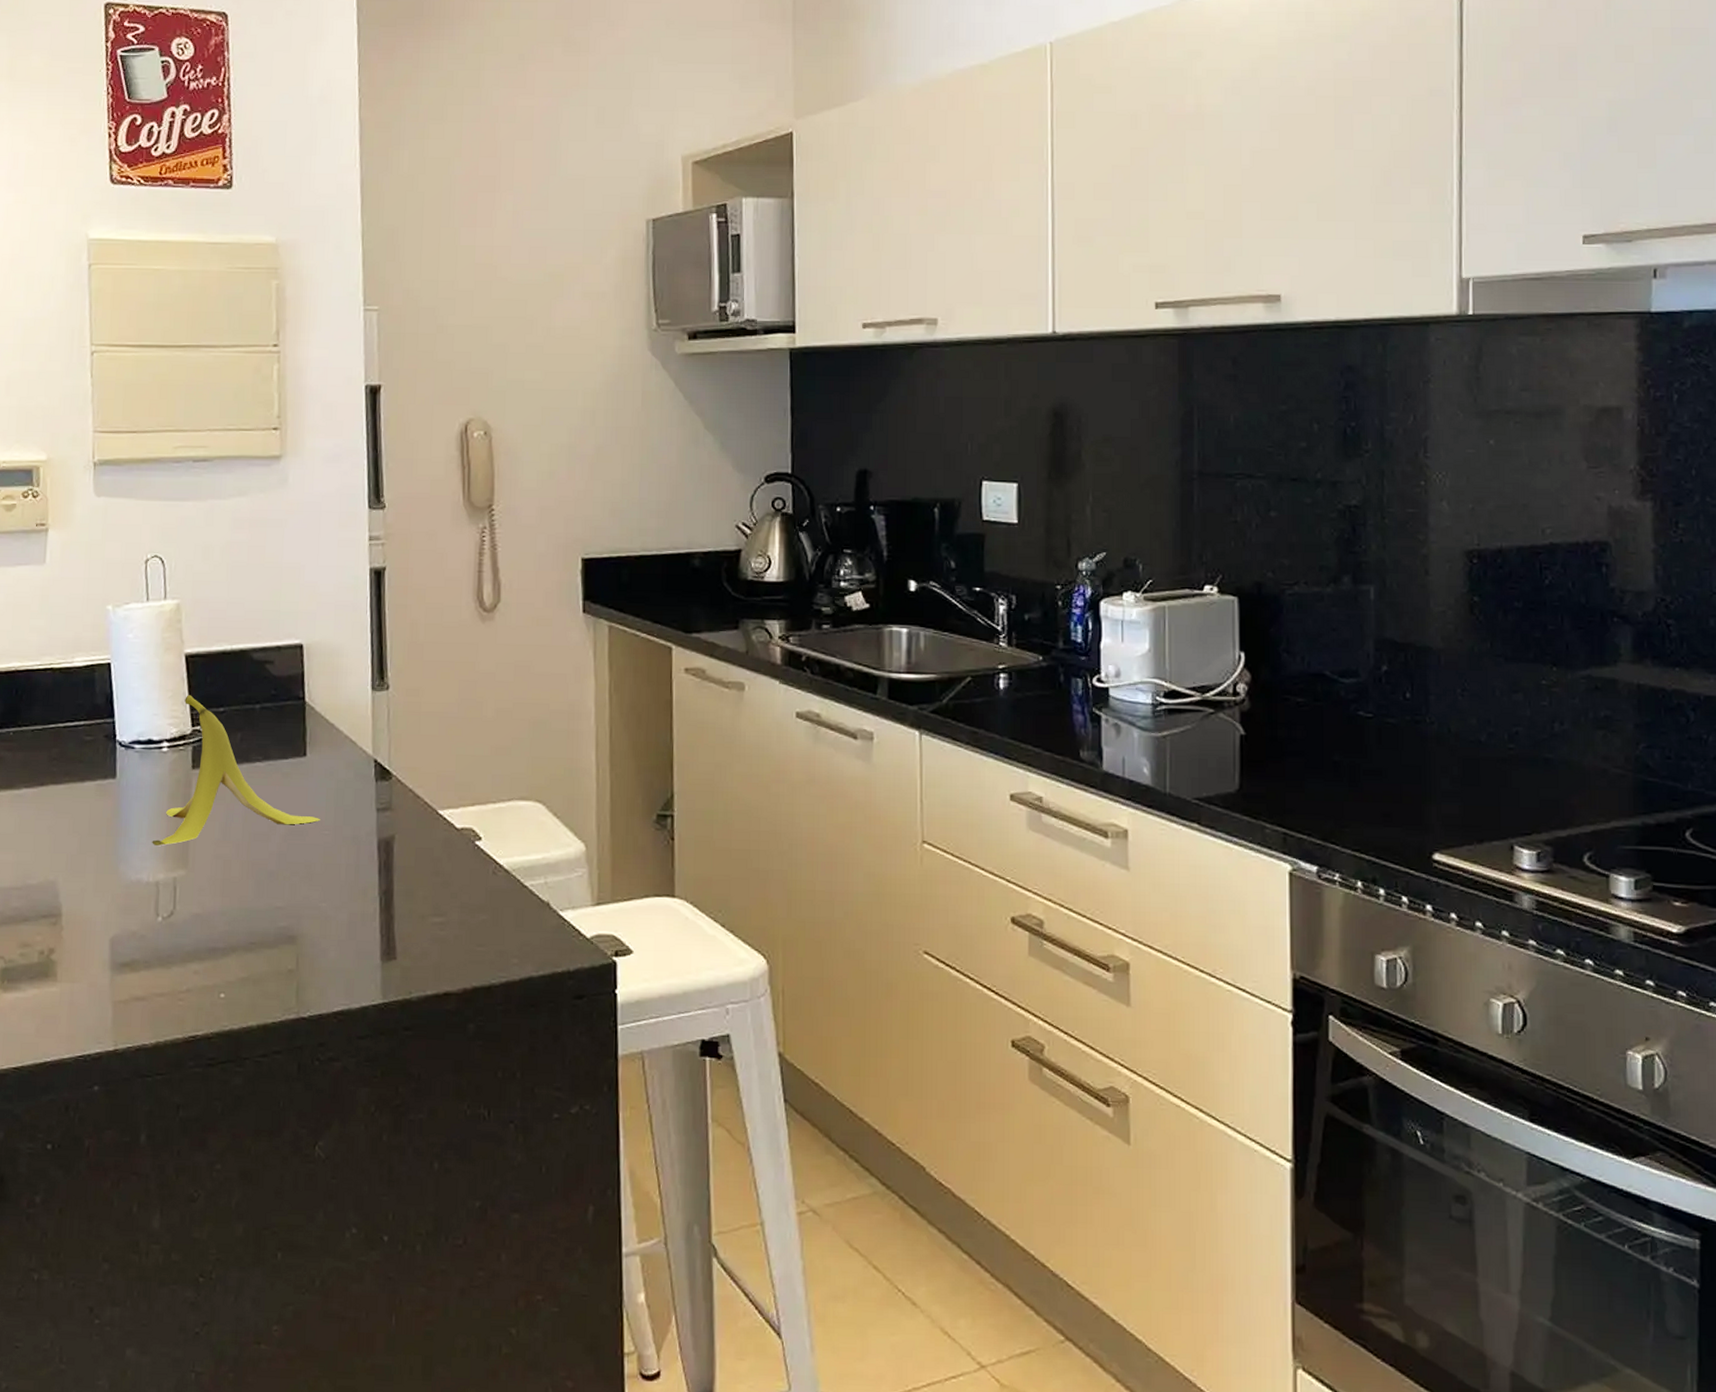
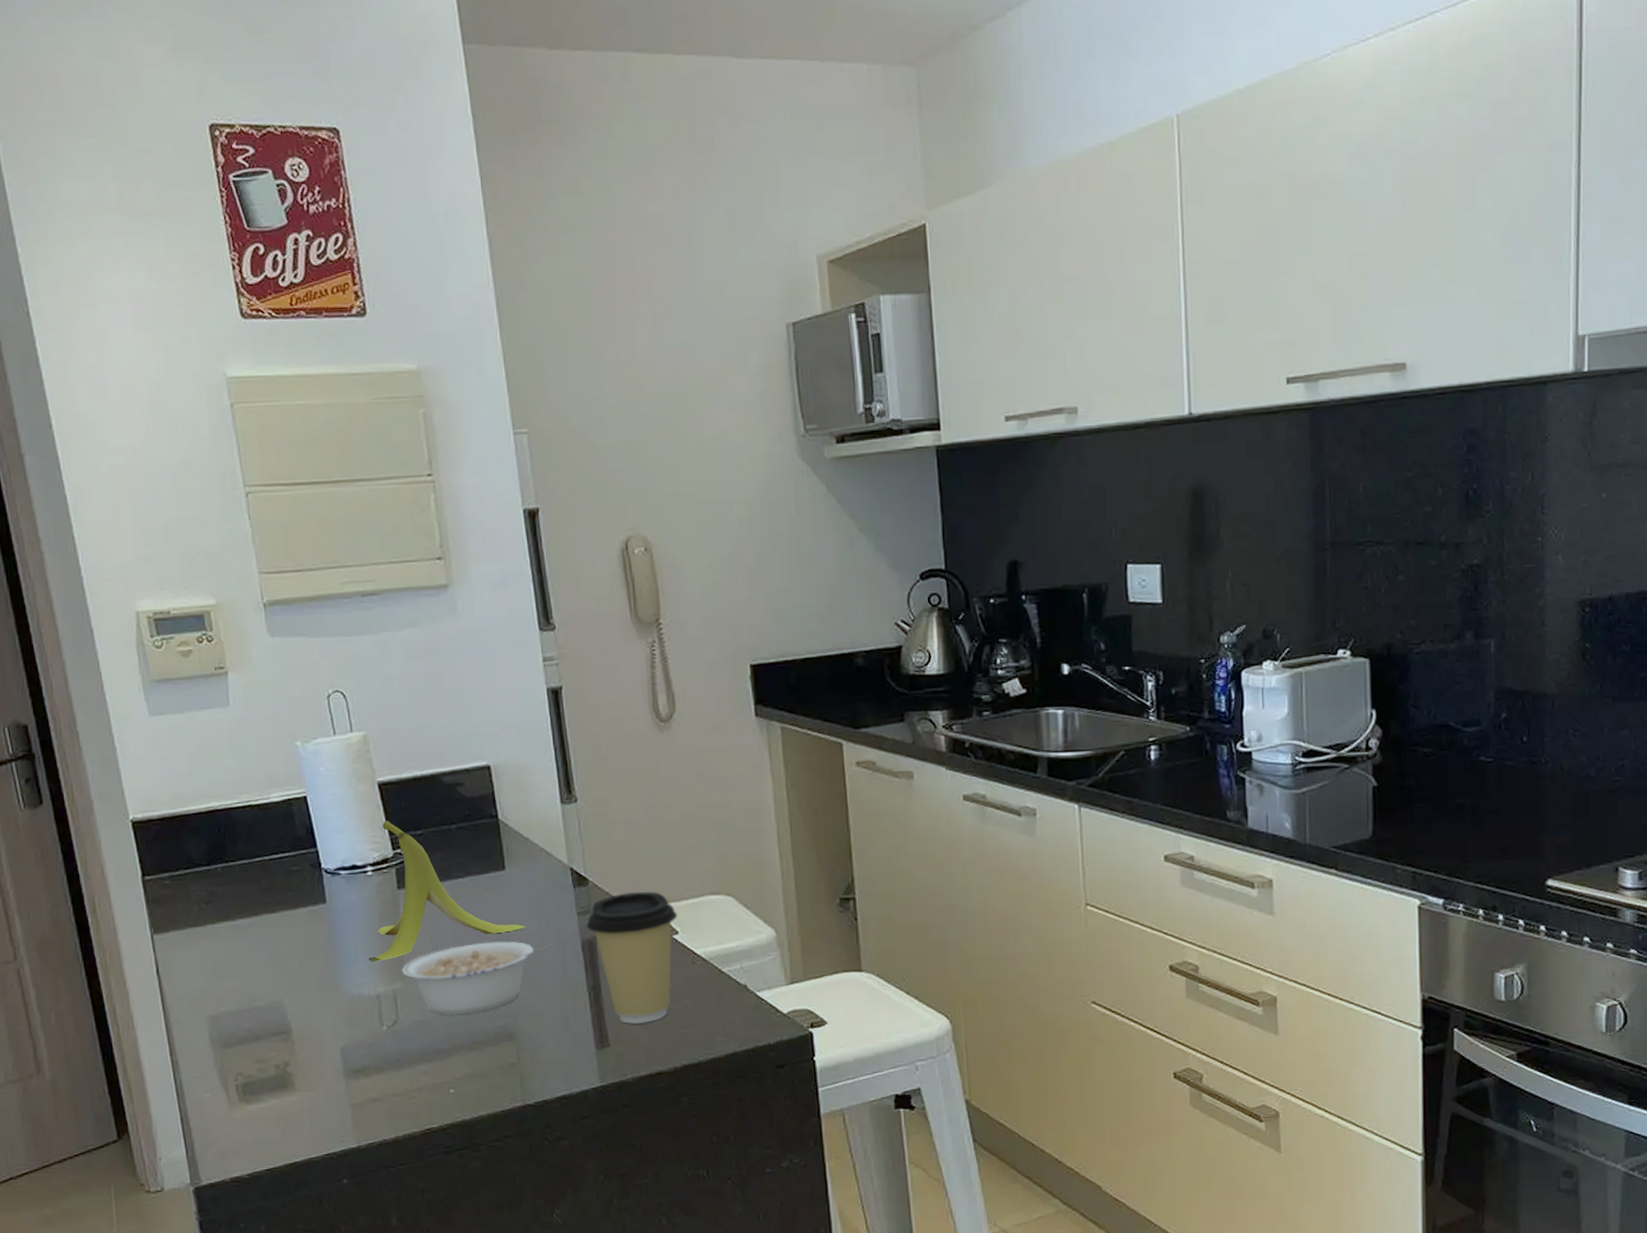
legume: none [185,833,349,911] -> present [401,941,554,1015]
coffee cup: none [385,790,482,936] -> present [587,892,677,1024]

